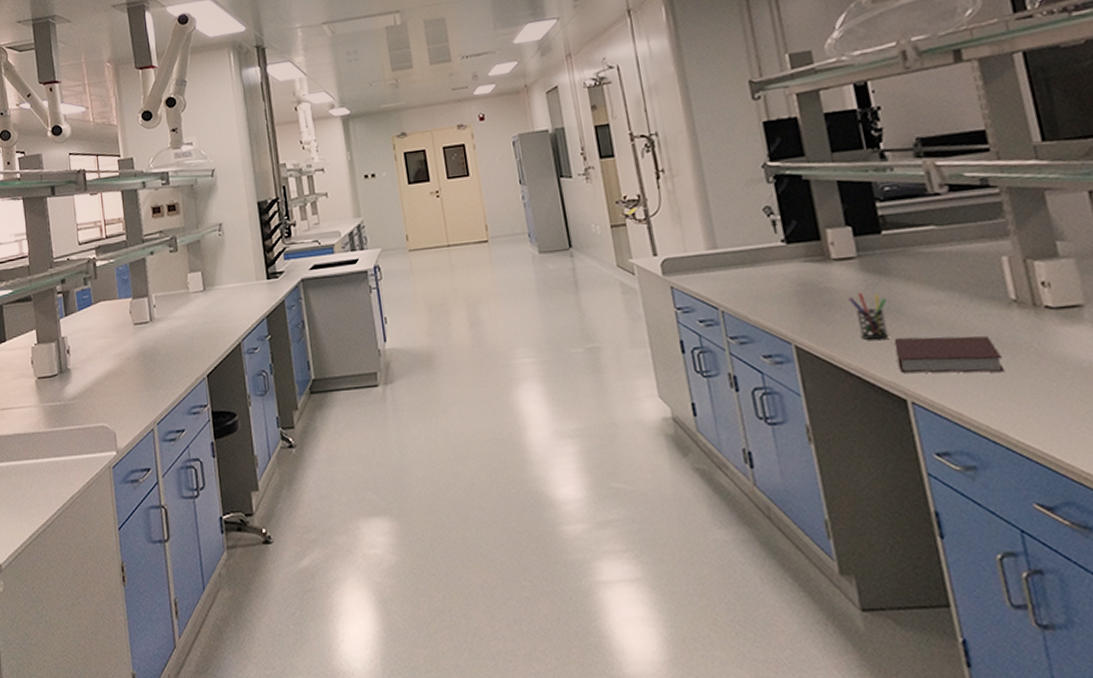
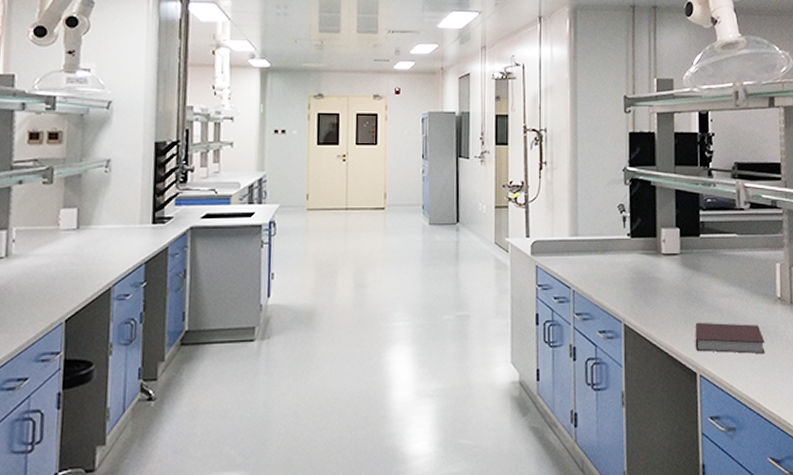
pen holder: present [848,292,889,341] -> none [669,283,696,324]

